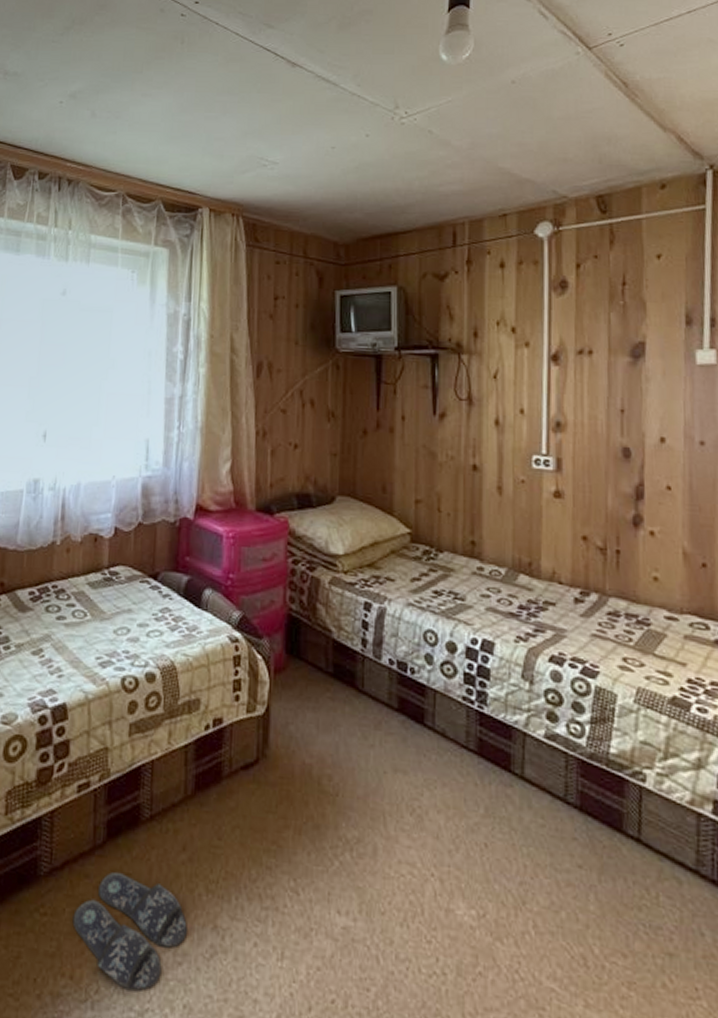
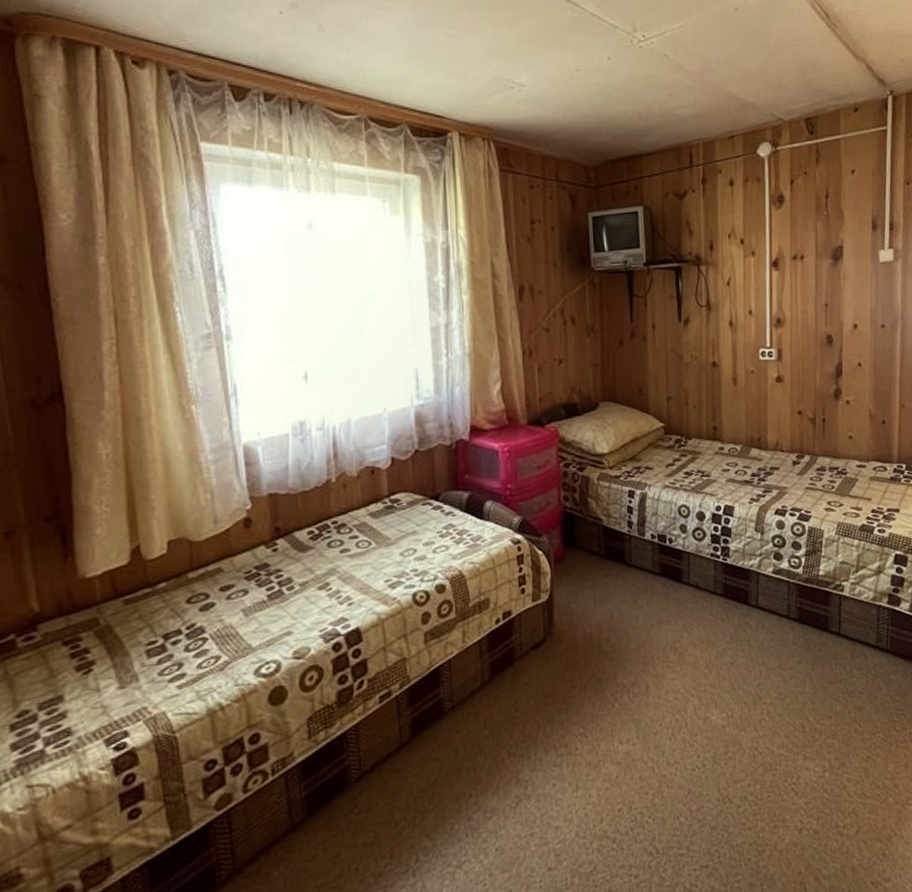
slippers: present [72,871,187,992] -> none [387,759,494,853]

